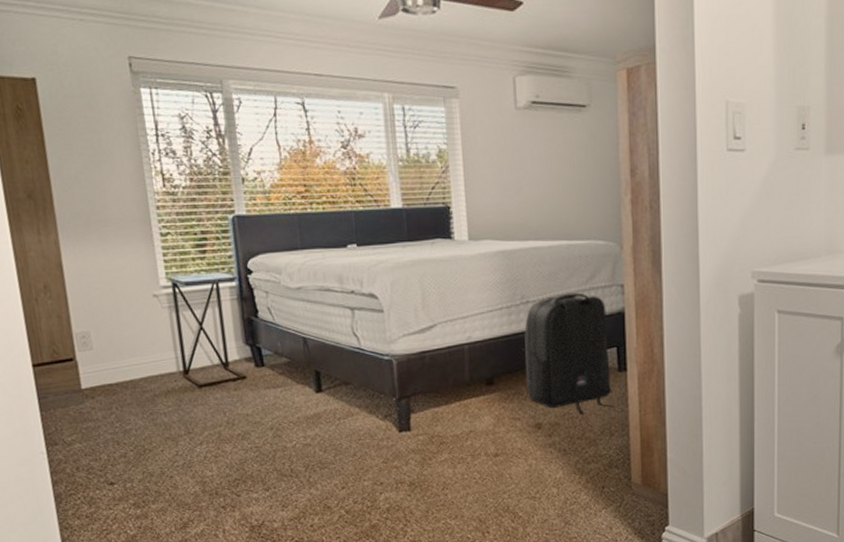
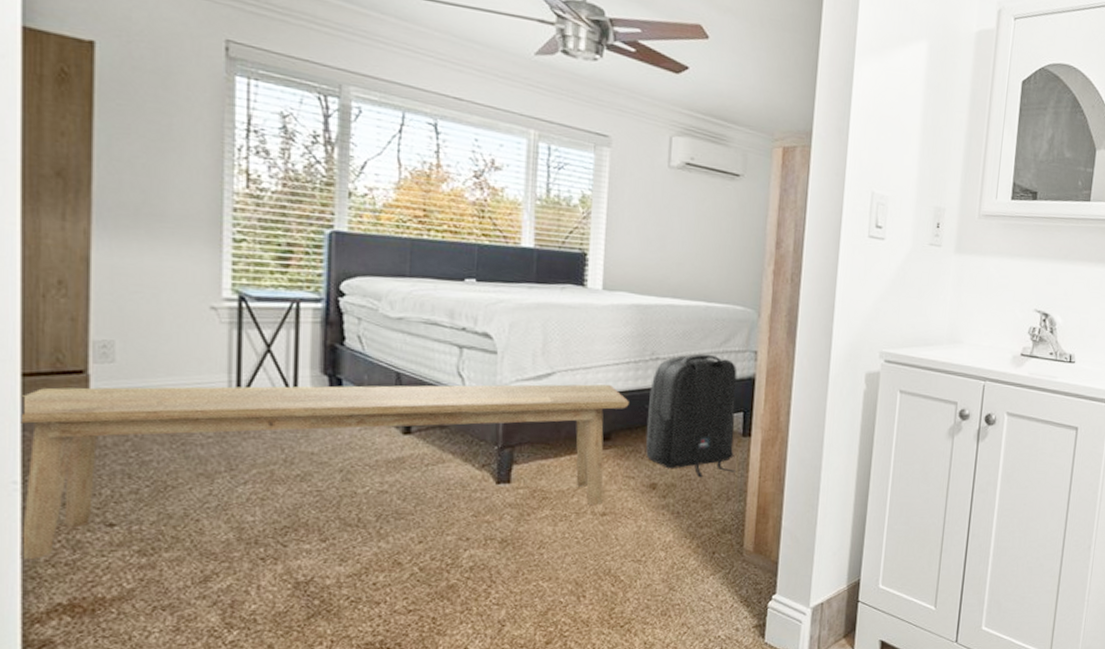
bench: none [36,331,507,514] -> present [20,384,629,560]

